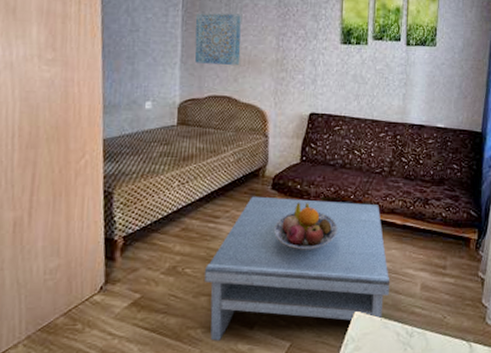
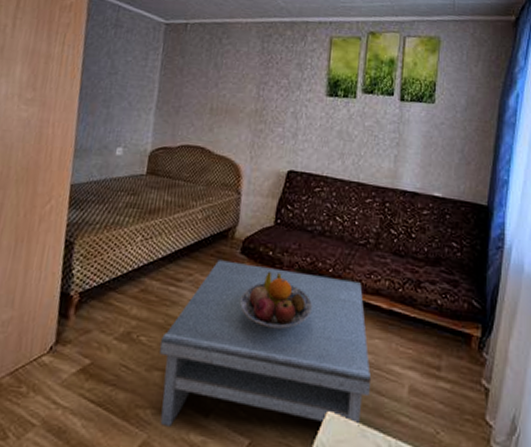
wall art: present [194,13,241,65] -> none [171,57,222,114]

